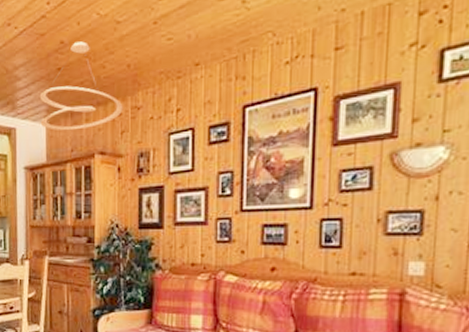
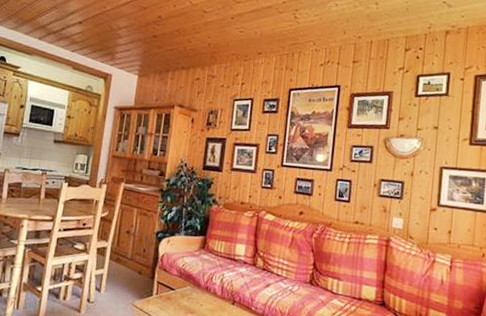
ceiling light fixture: present [39,41,123,131] -> none [133,19,202,85]

